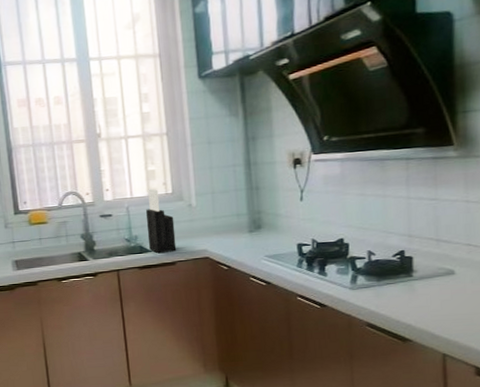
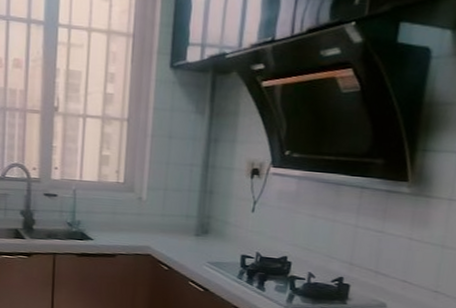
knife block: present [145,188,177,254] -> none [90,174,122,244]

